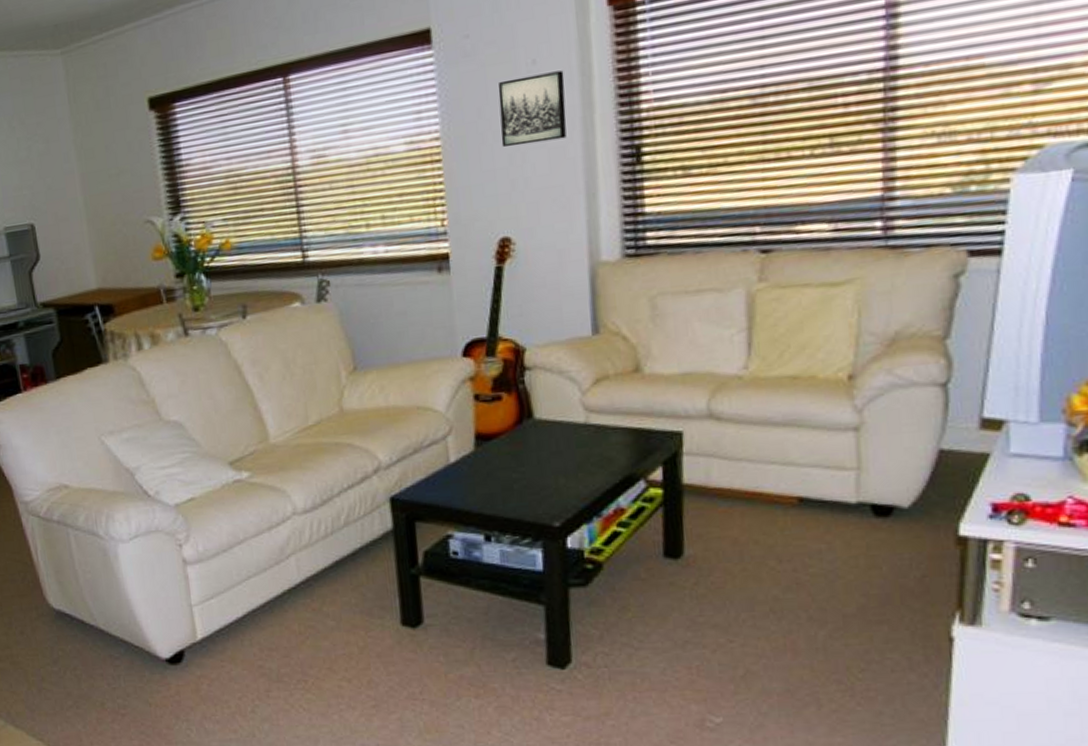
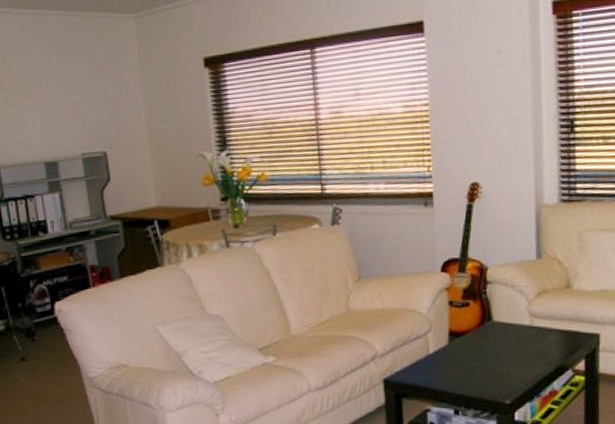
wall art: present [498,70,567,148] -> none [472,60,522,115]

